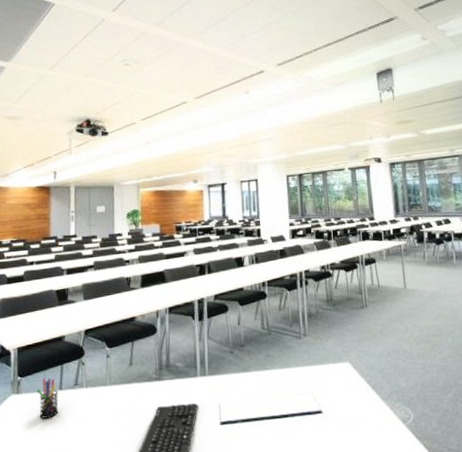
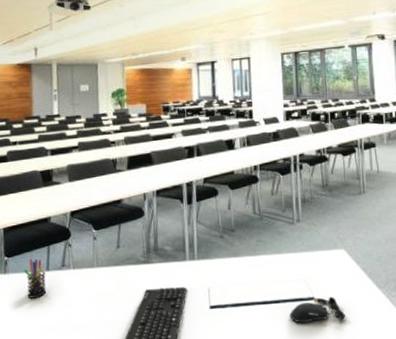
computer mouse: none [298,409,353,437] -> present [290,296,346,323]

